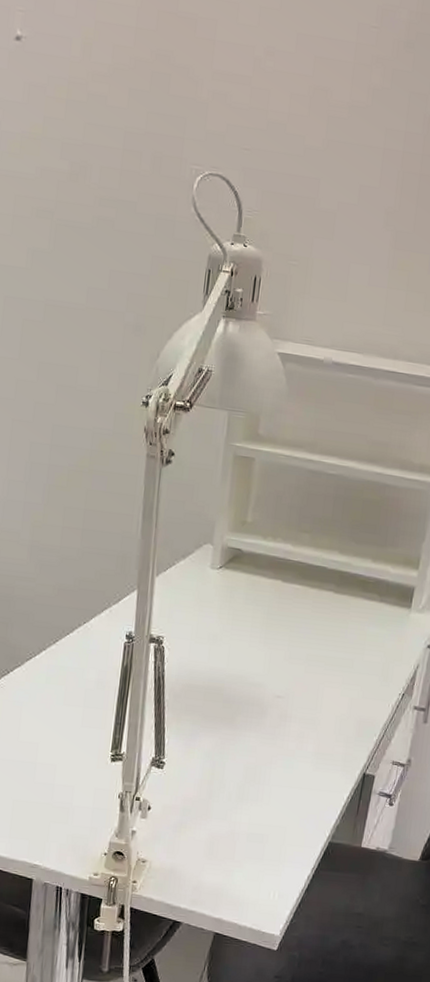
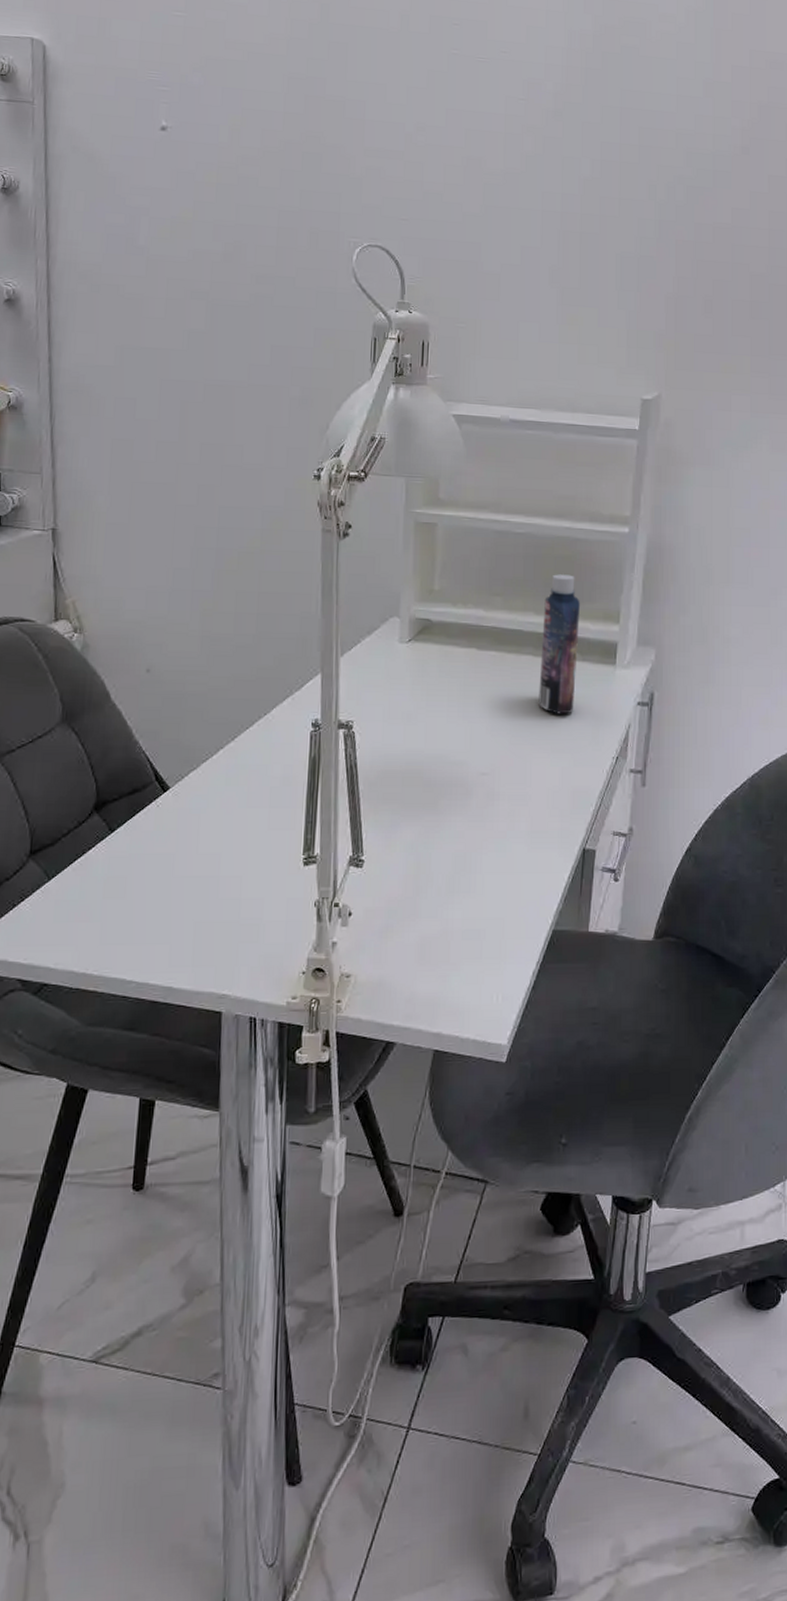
bottle: none [335,517,383,650] -> present [538,574,580,714]

